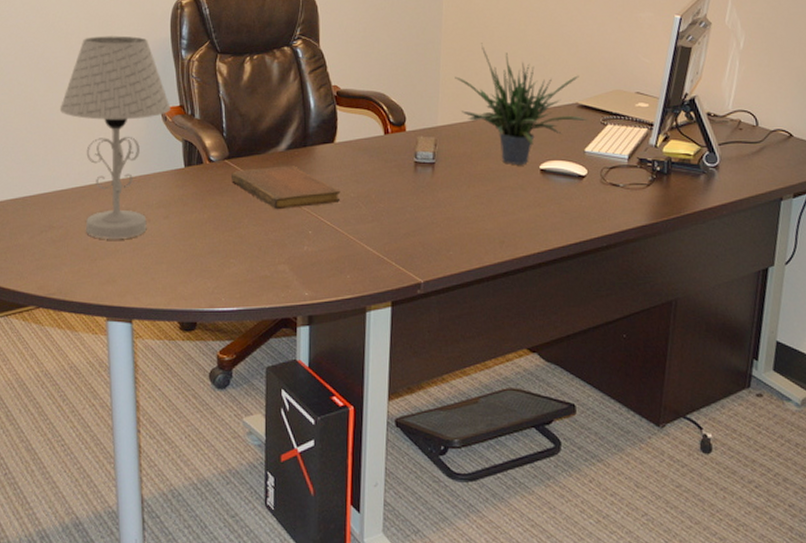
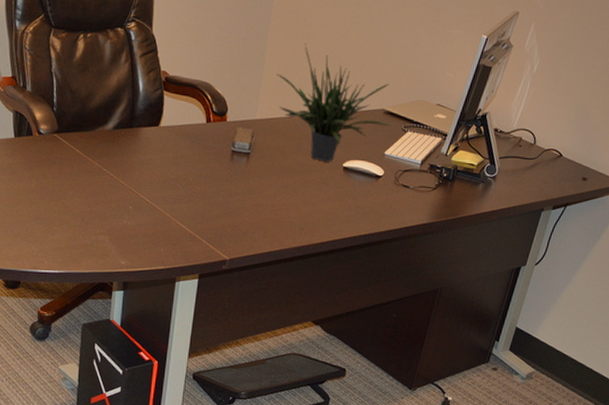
notebook: present [230,166,341,210] -> none [58,144,162,185]

